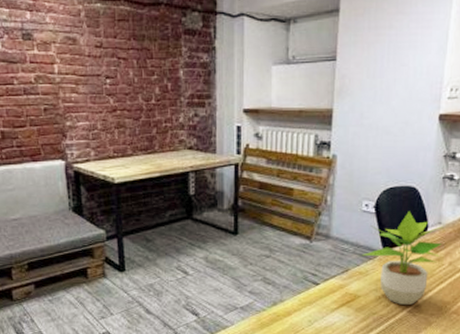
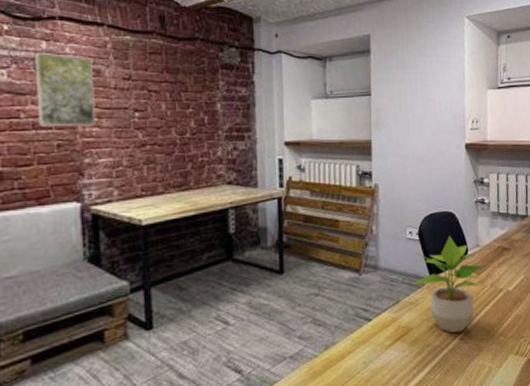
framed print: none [22,23,75,92] -> present [35,53,97,126]

